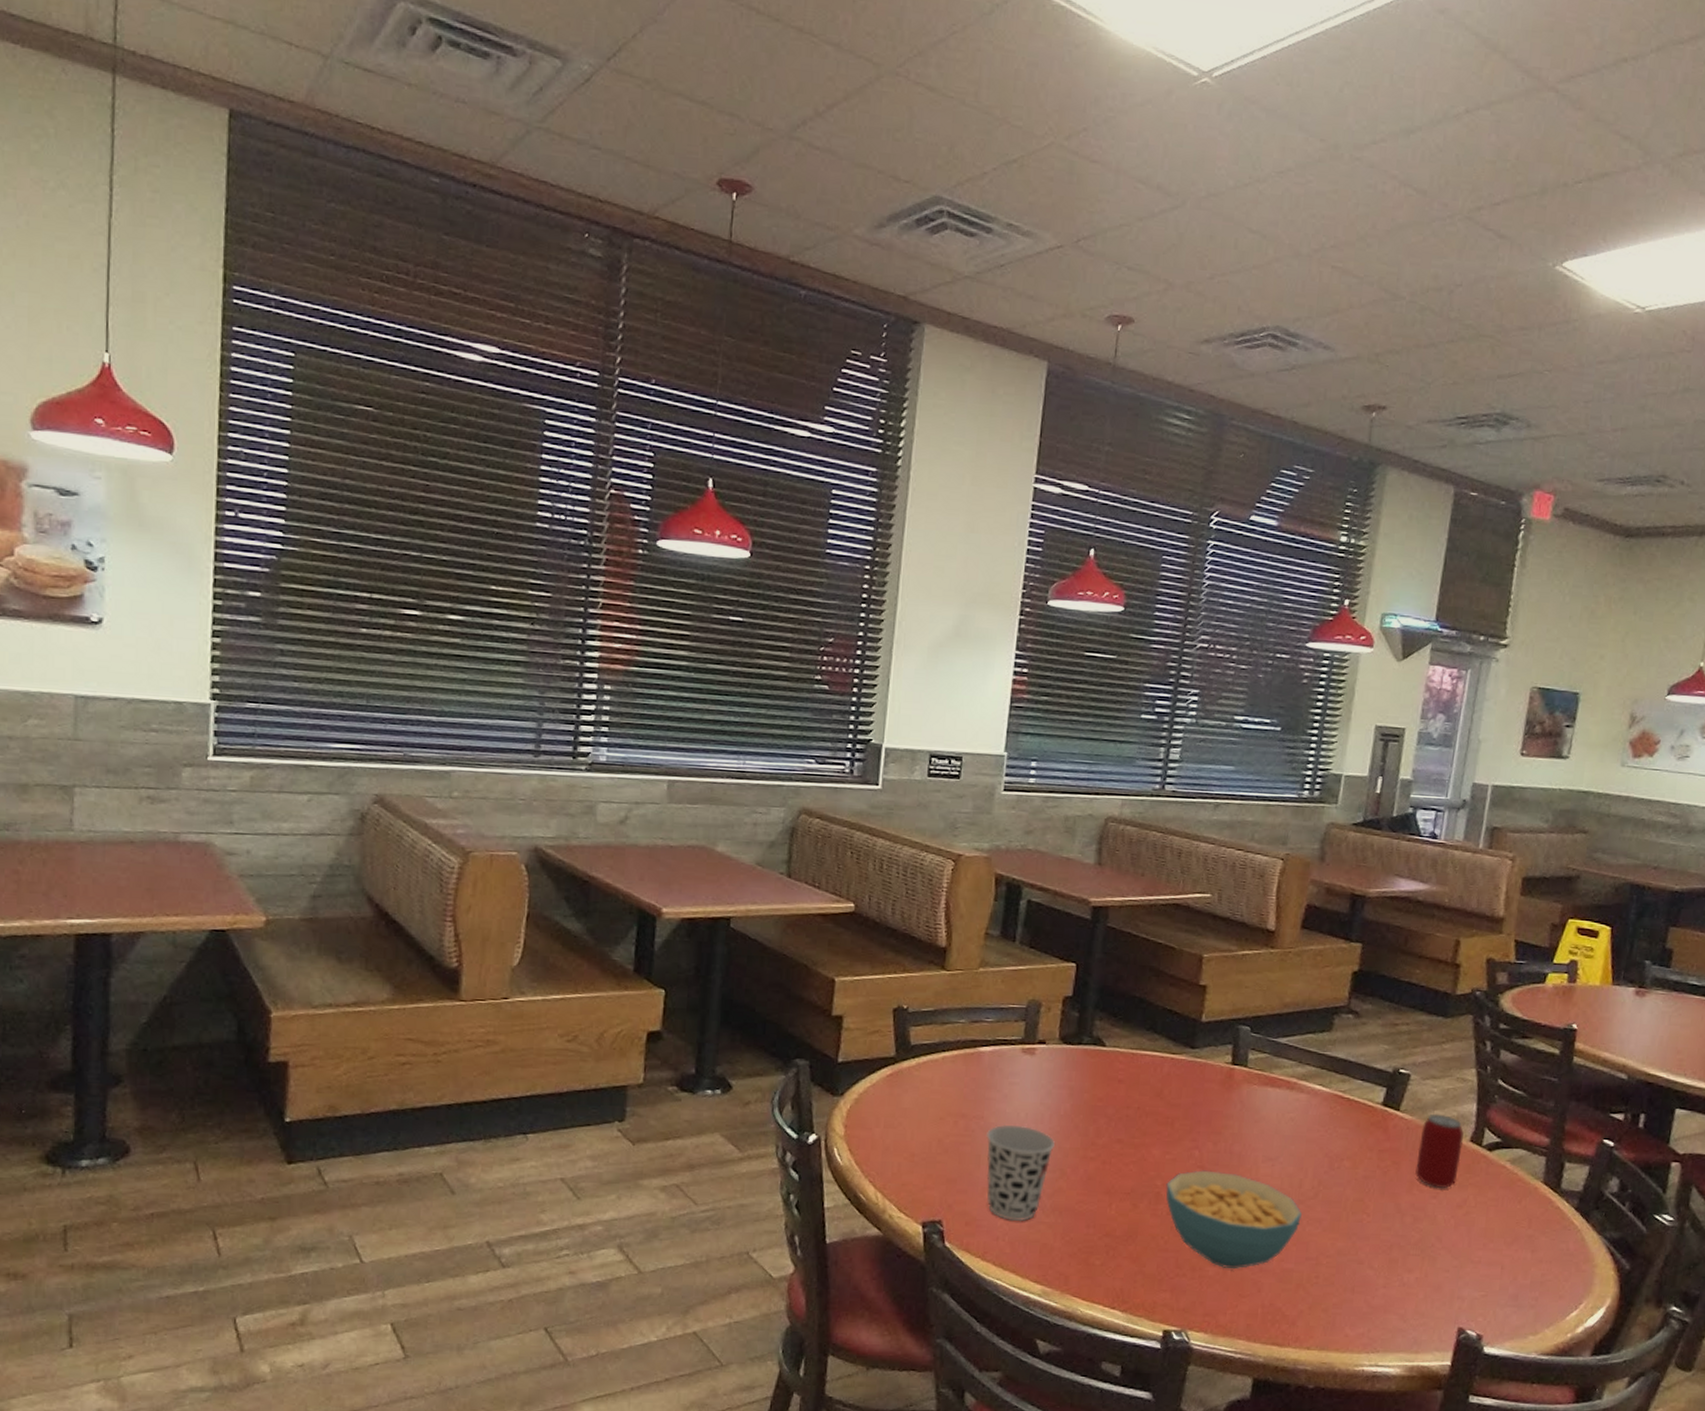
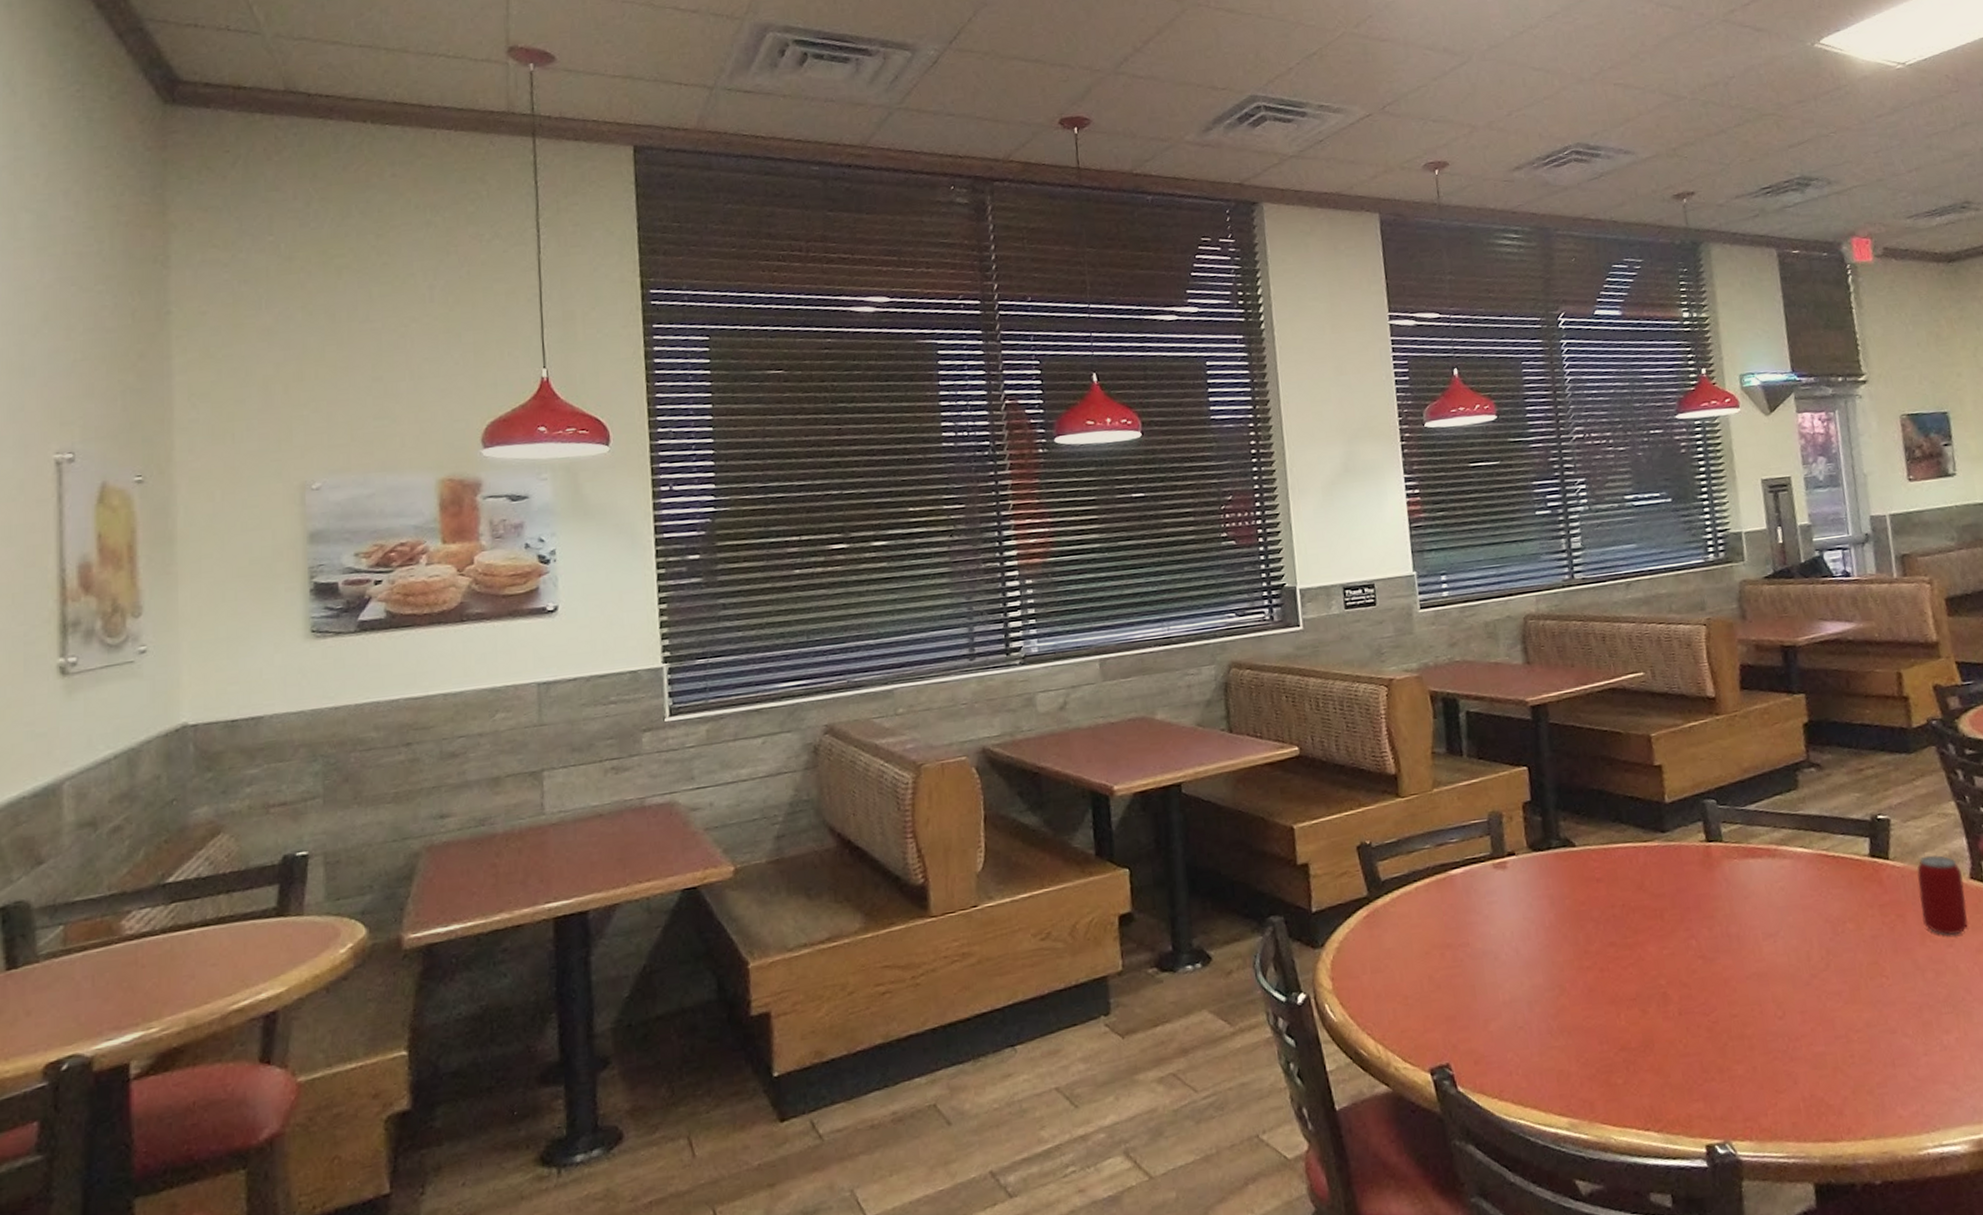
cup: present [986,1124,1055,1222] -> none [1476,945,1548,1051]
cereal bowl: present [1166,1170,1302,1268] -> none [1670,957,1819,1064]

